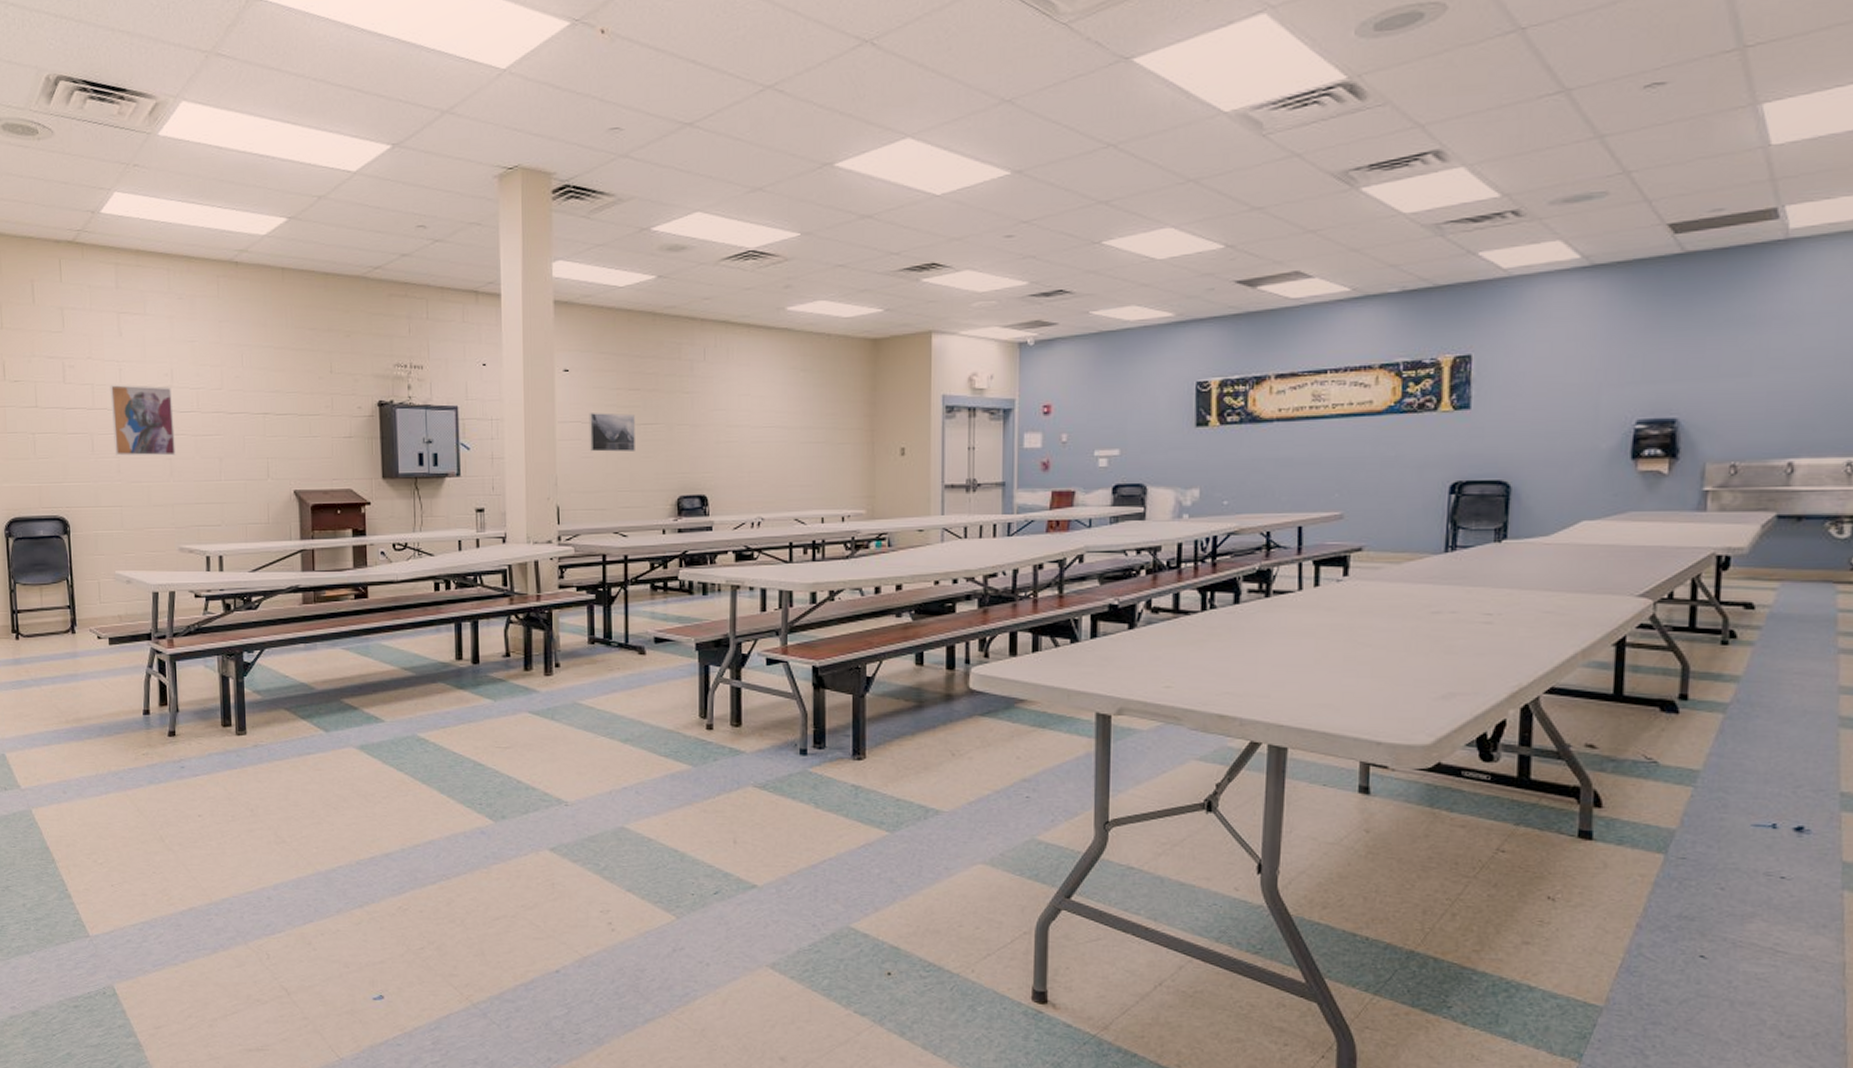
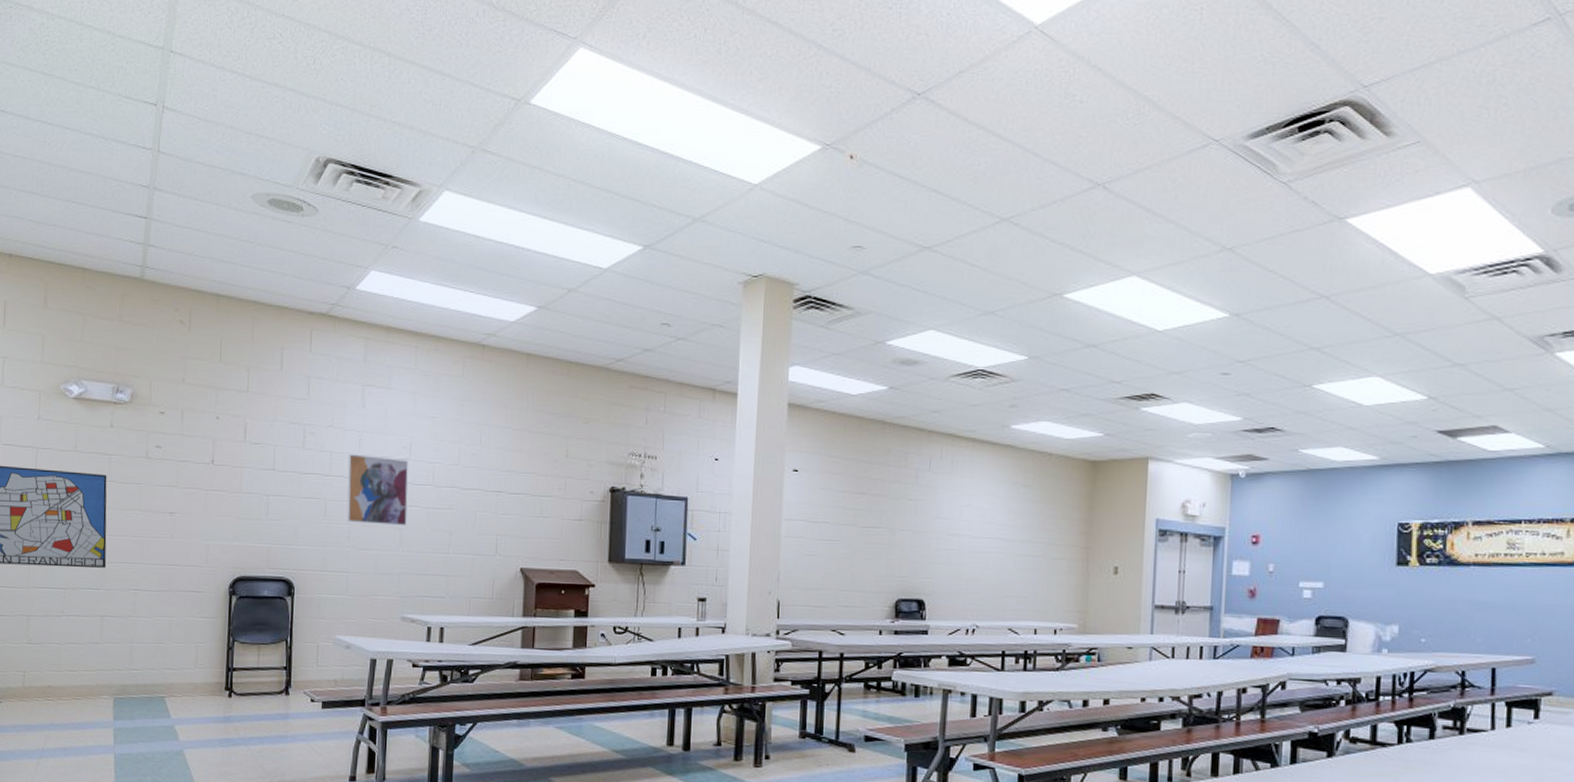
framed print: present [589,412,635,452] -> none [813,513,859,552]

